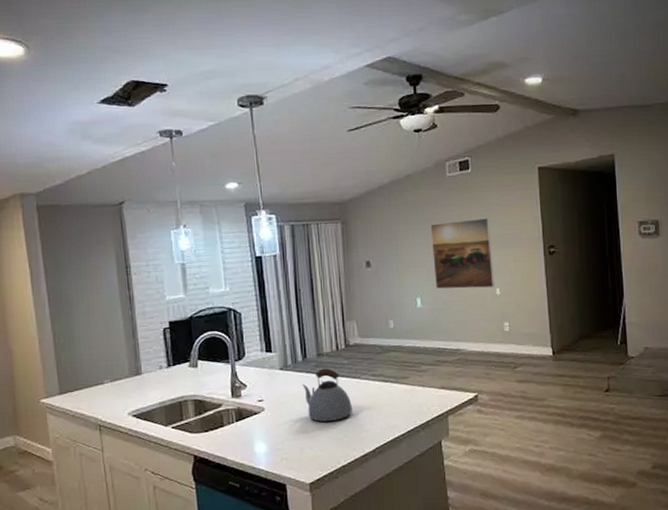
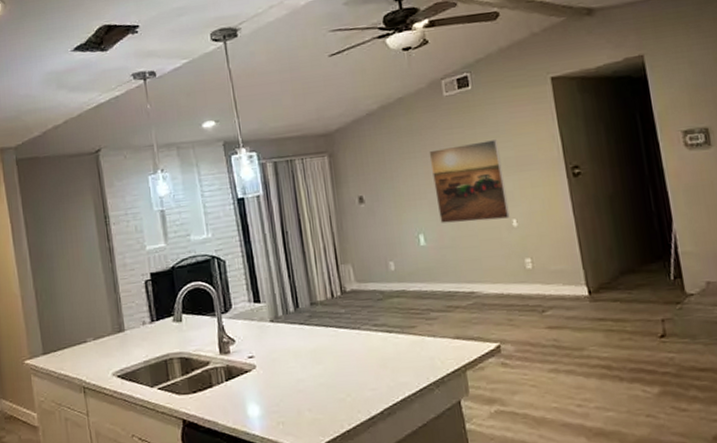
kettle: present [302,368,352,422] -> none [296,318,354,380]

